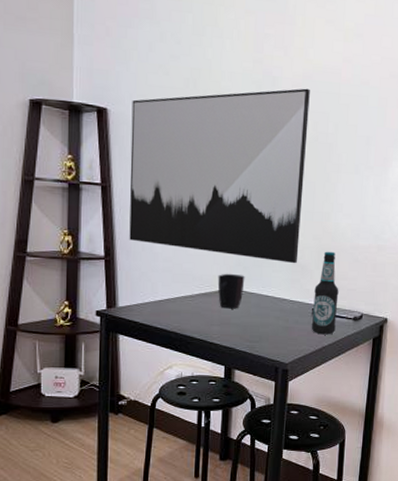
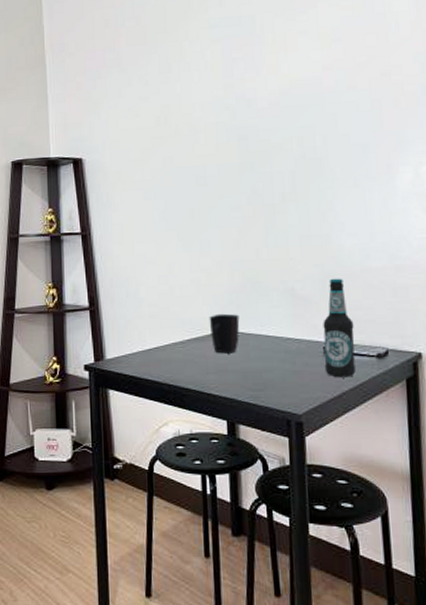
wall art: present [129,88,310,264] -> none [105,104,299,297]

